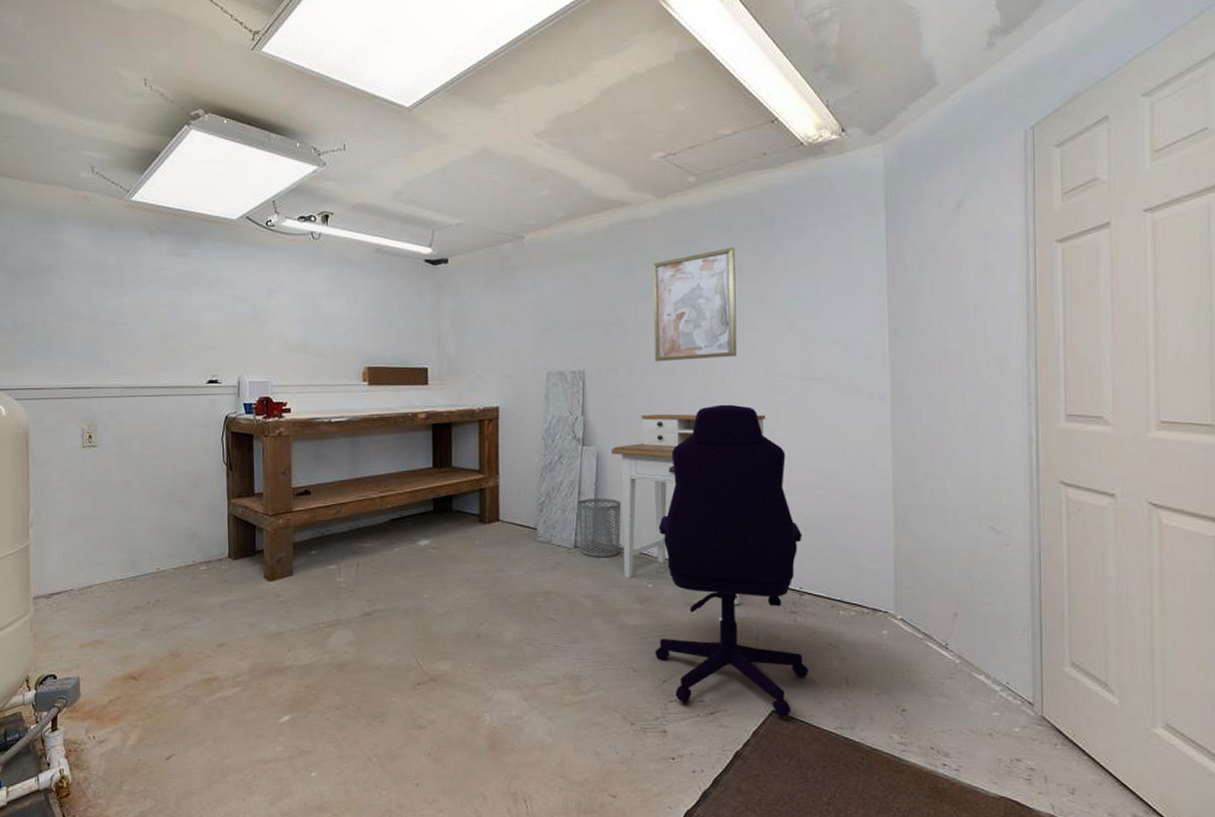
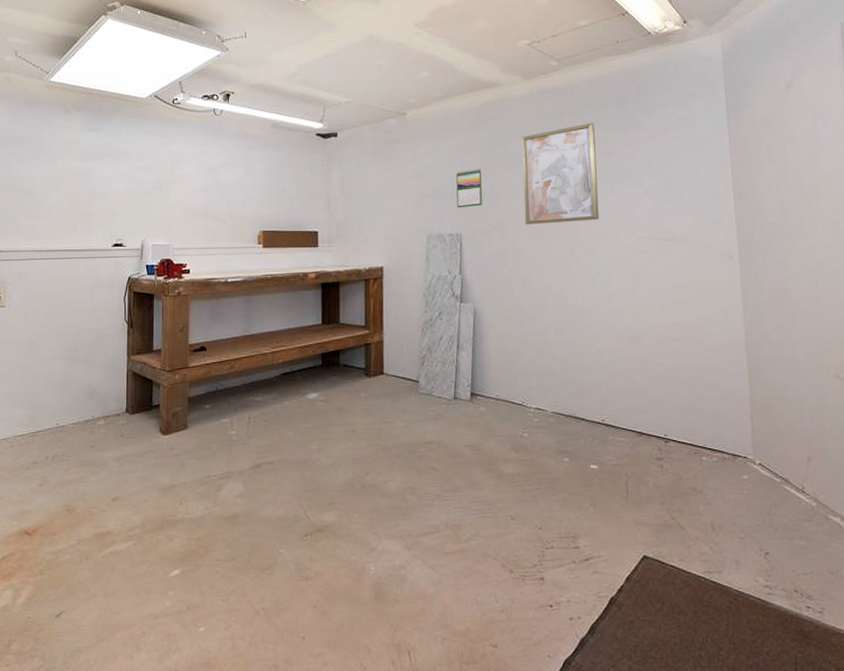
waste bin: present [577,497,621,558] -> none [456,351,497,409]
calendar: none [579,299,609,343] -> present [456,169,483,208]
desk: present [611,413,766,604] -> none [487,272,627,452]
office chair: present [655,404,810,717] -> none [531,263,677,562]

